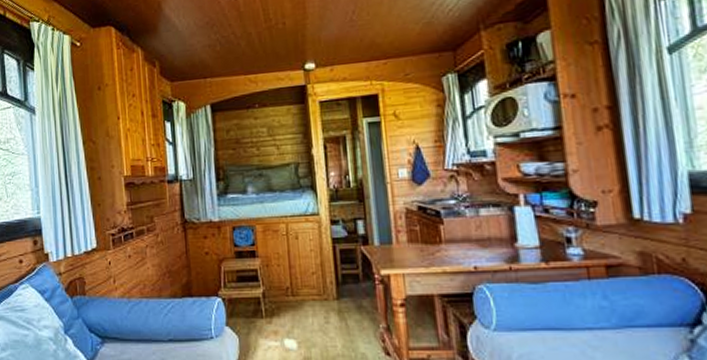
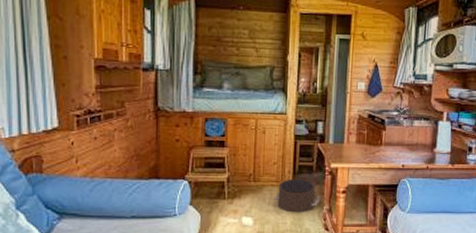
pouf: none [317,290,374,333] -> present [274,179,321,213]

